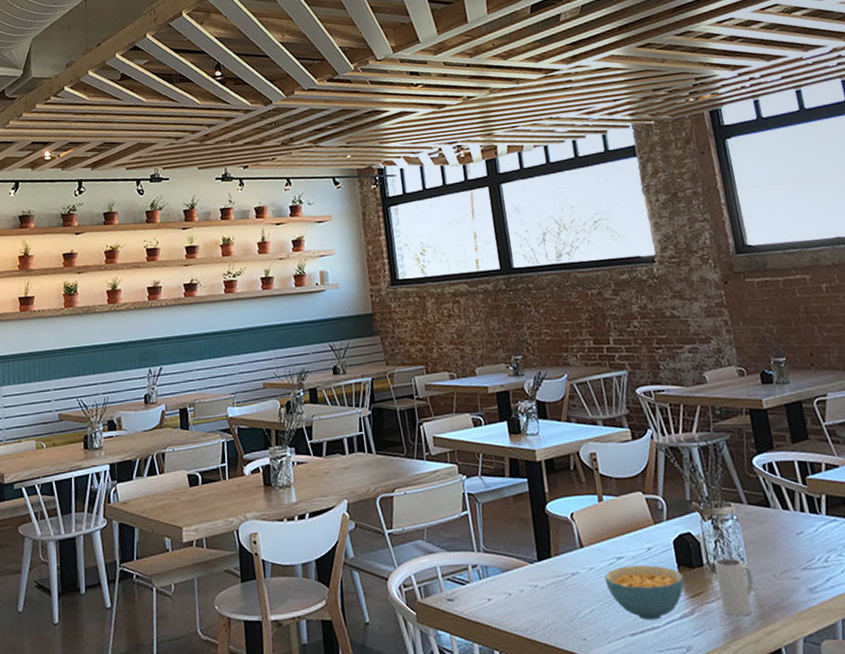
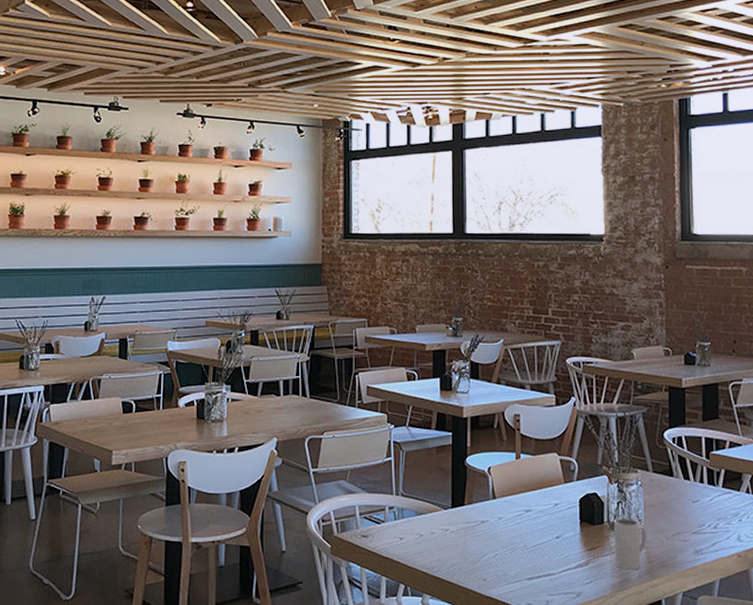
cereal bowl: present [604,564,684,621] -> none [511,518,584,568]

